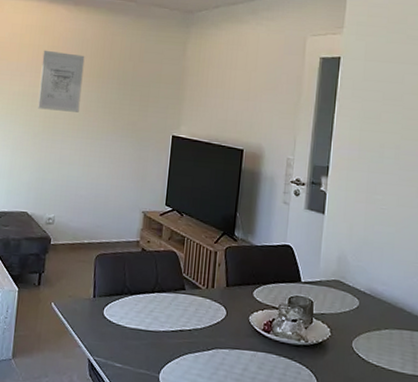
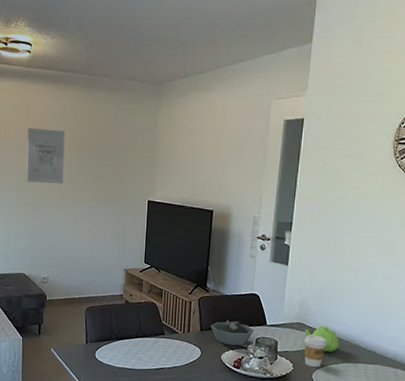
bowl: none [238,274,287,306] -> present [211,320,255,346]
coffee cup: none [342,294,368,334] -> present [304,334,327,367]
teapot: none [343,285,382,317] -> present [304,326,339,353]

